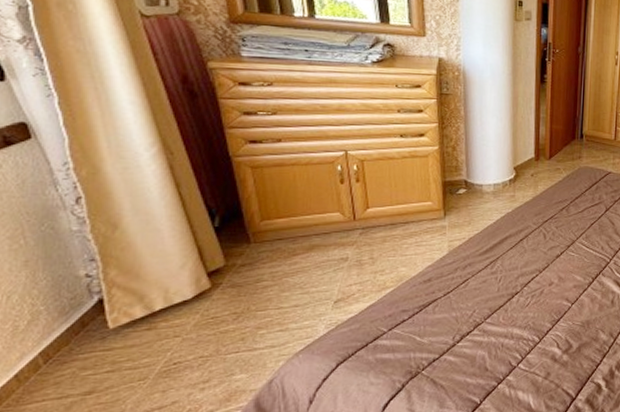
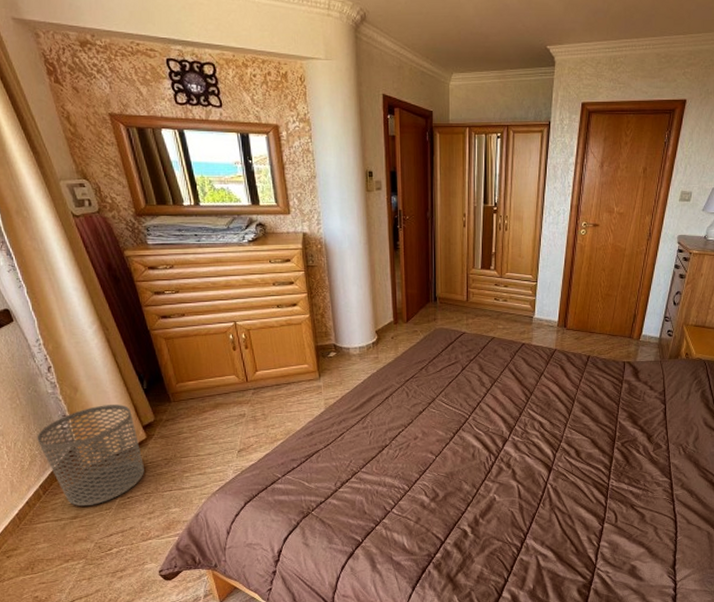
waste bin: none [45,246,203,378] -> present [37,404,144,507]

